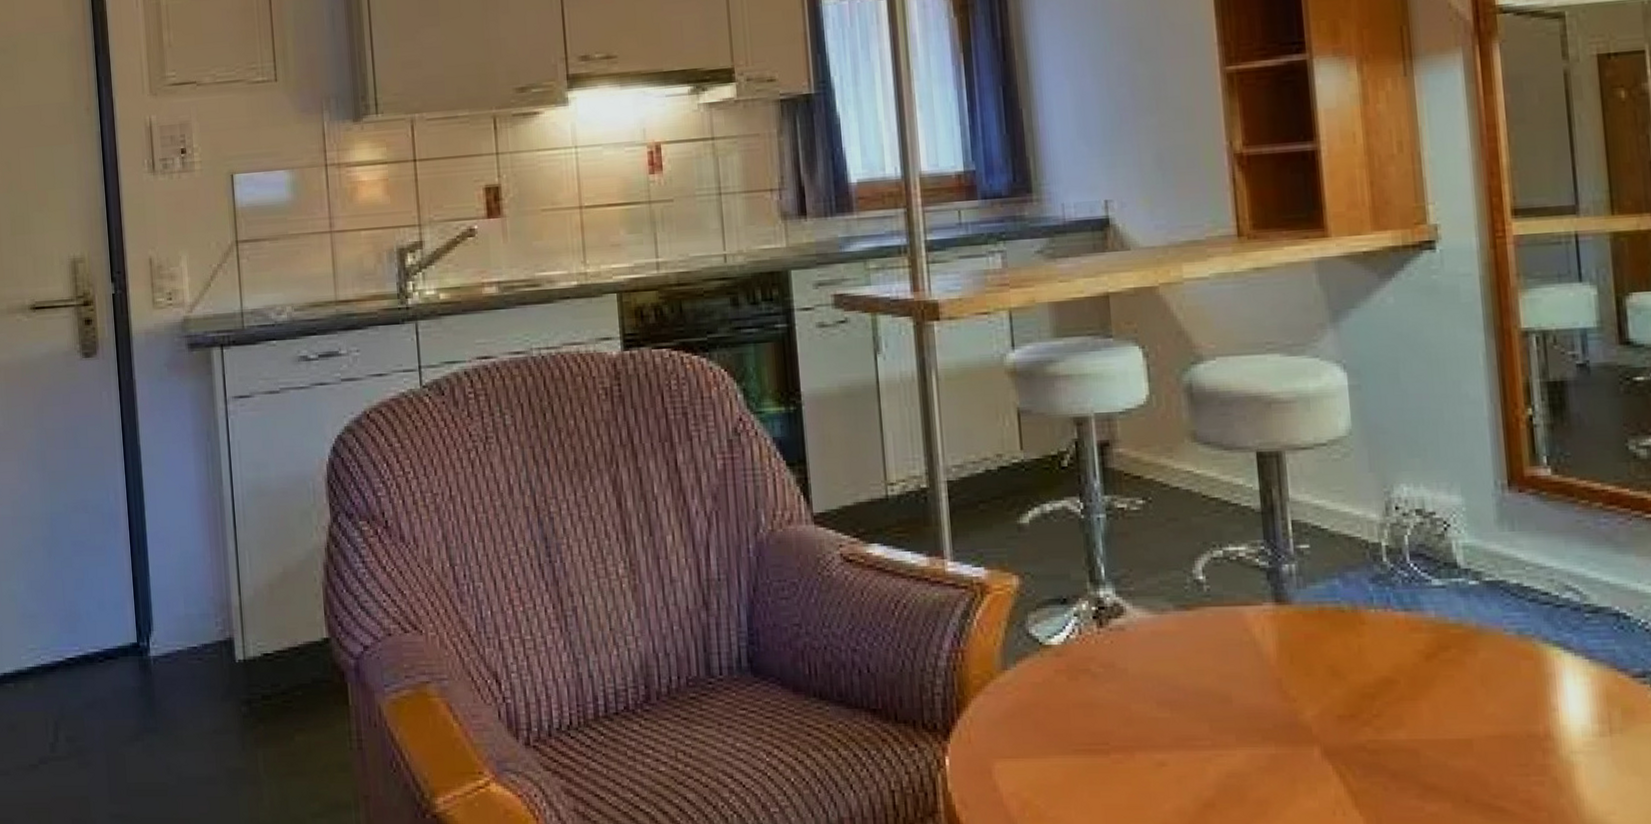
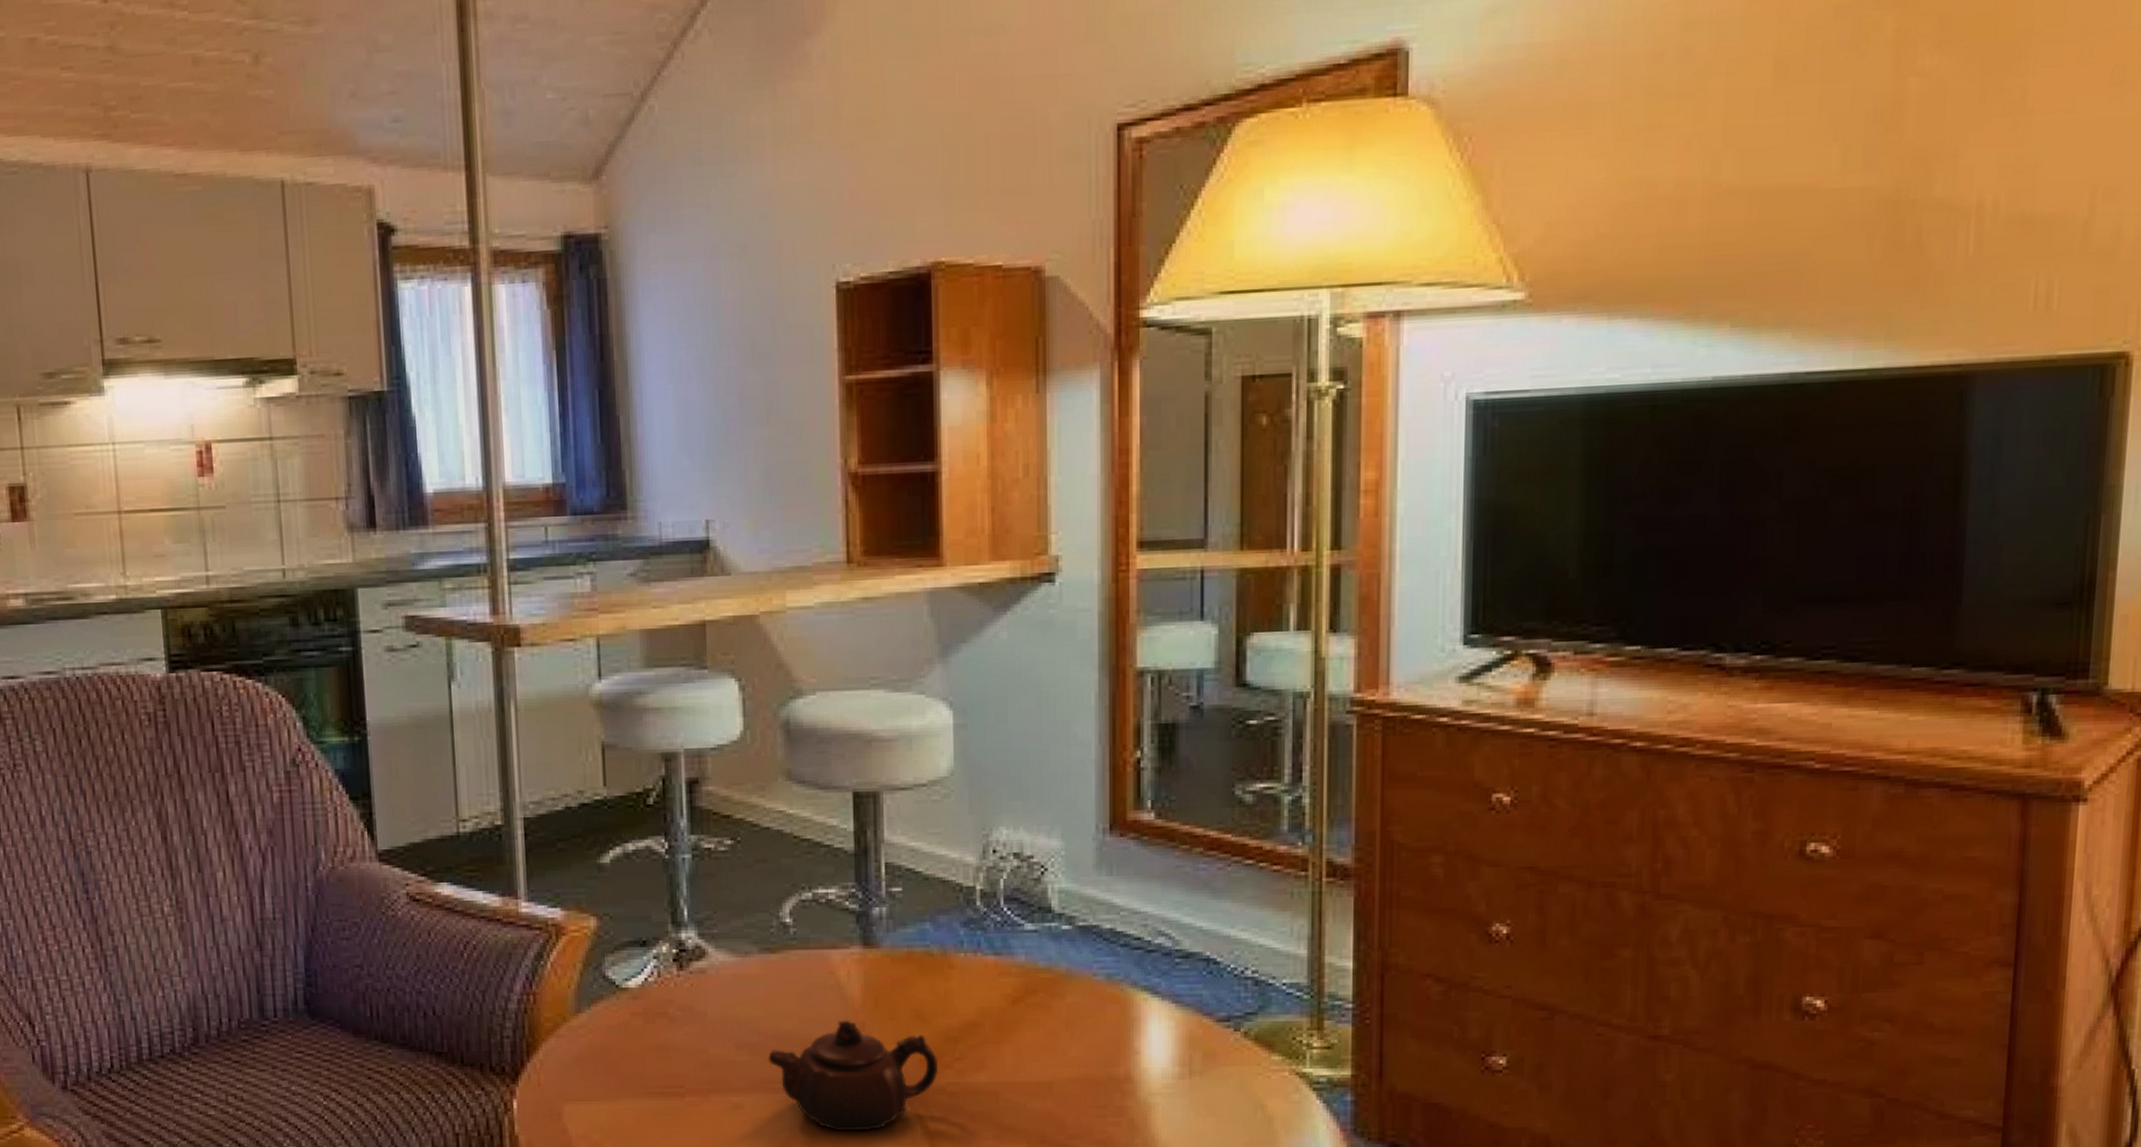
teapot: none [1189,676,1358,790] -> present [768,1020,939,1132]

